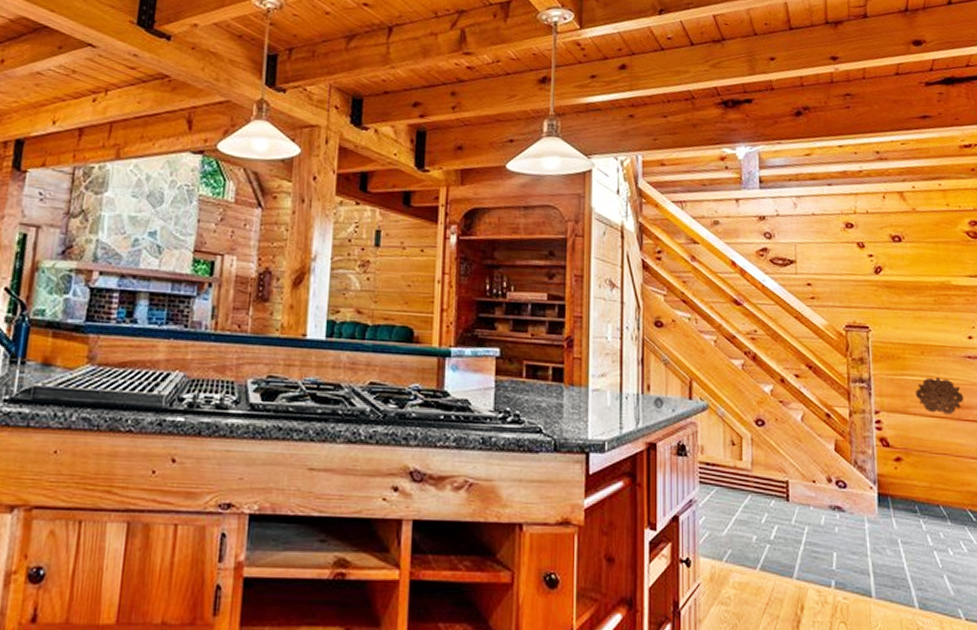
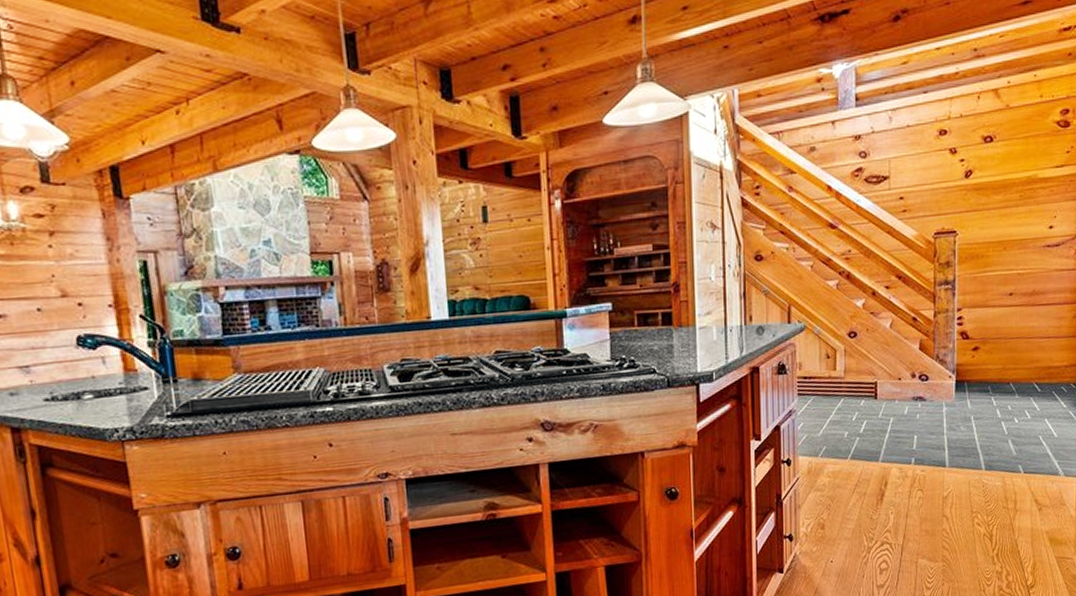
wall ornament: present [915,376,964,416] -> none [995,268,1040,303]

